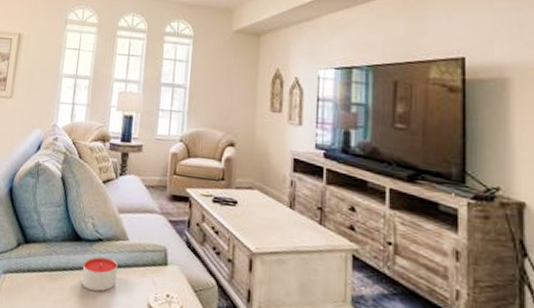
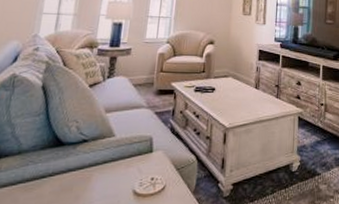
candle: present [81,256,118,292] -> none [62,155,103,191]

